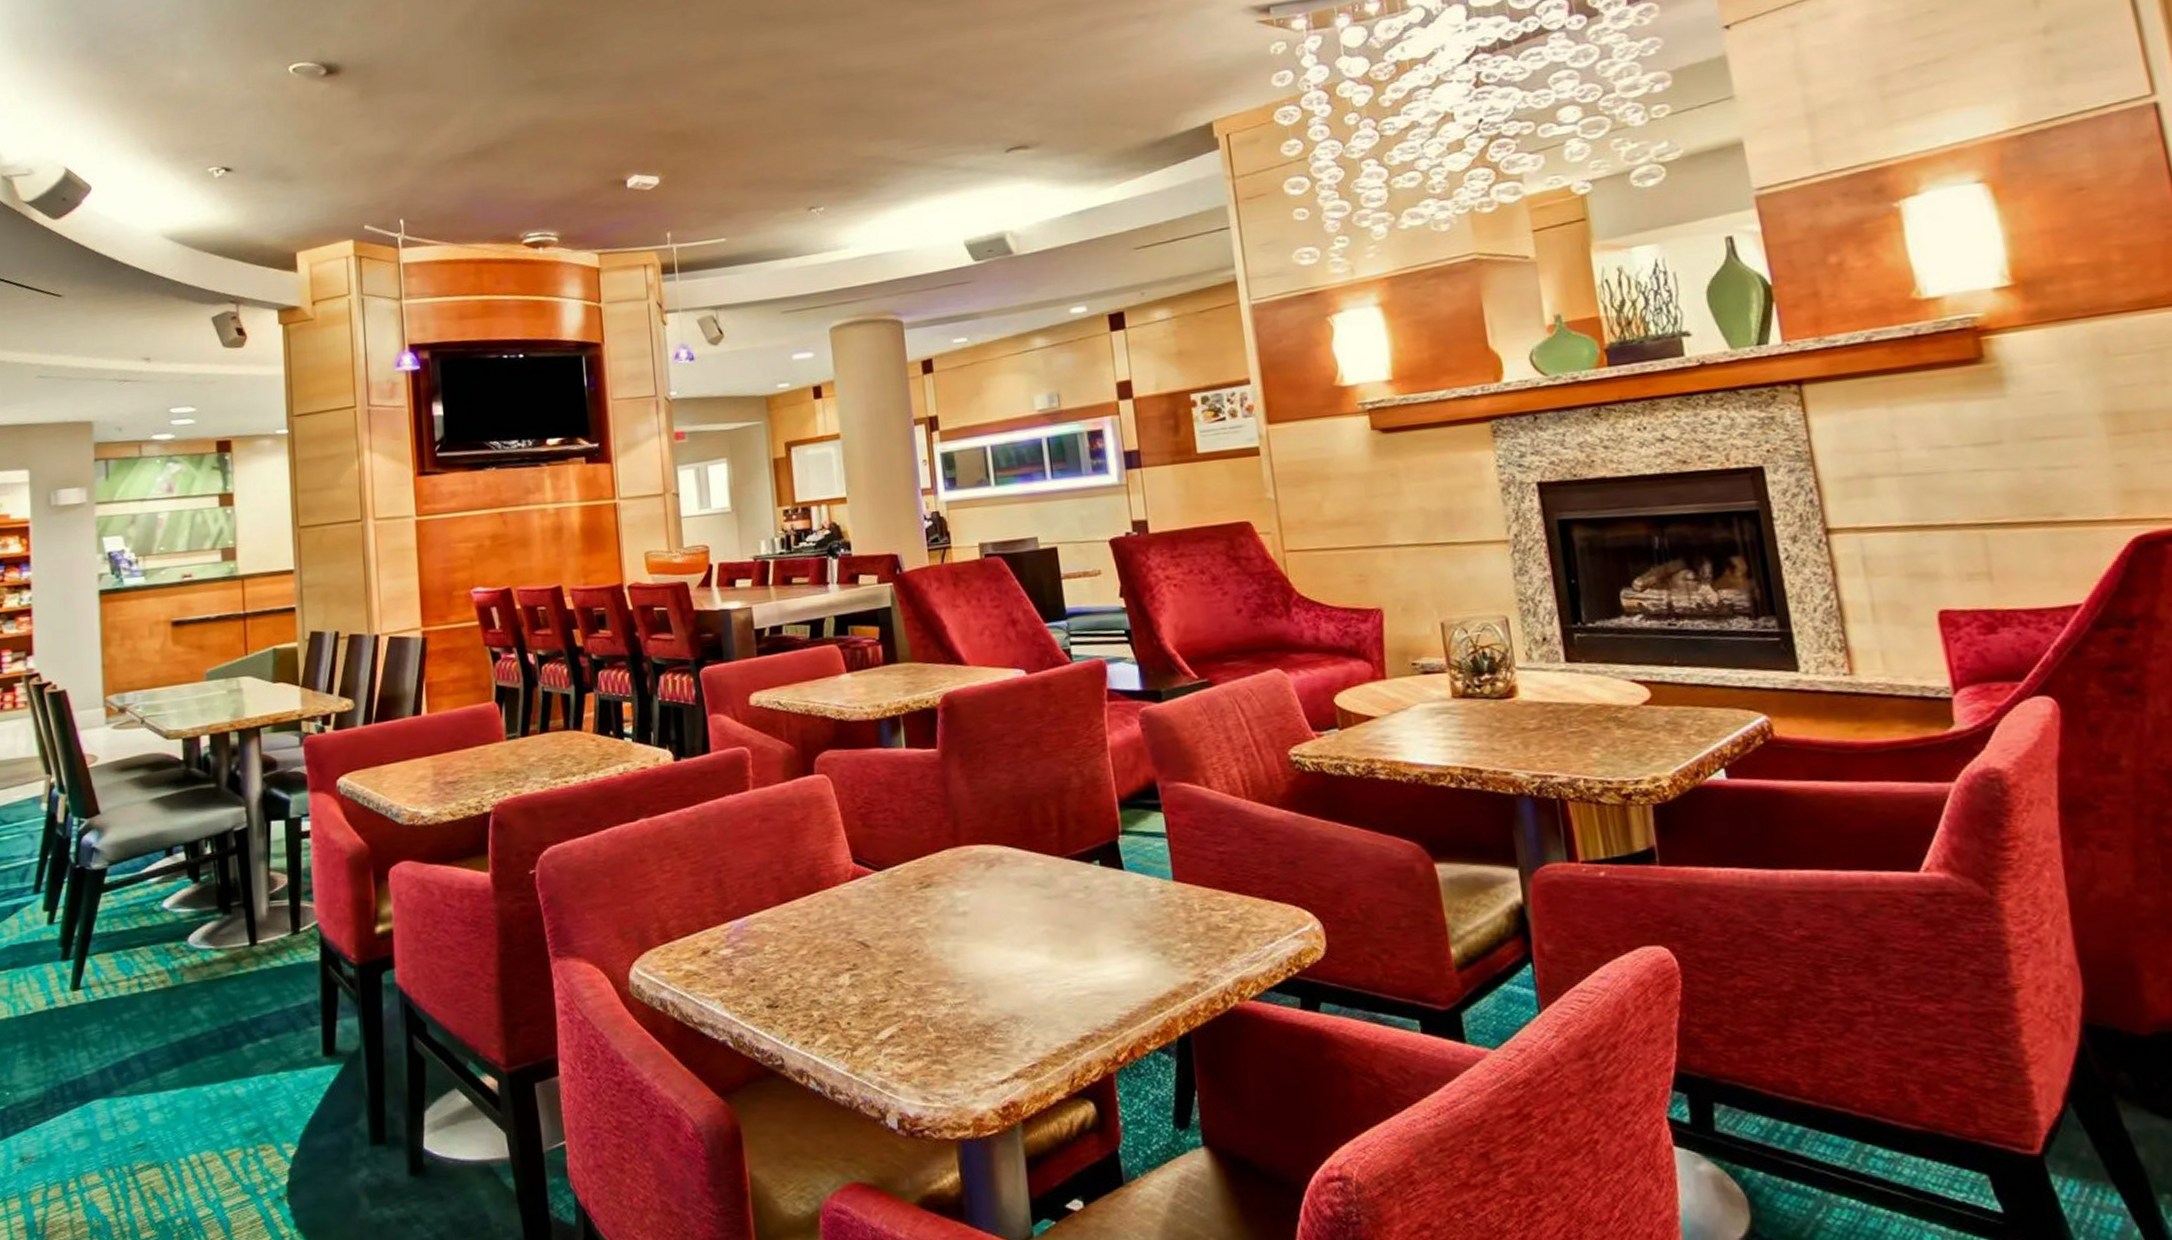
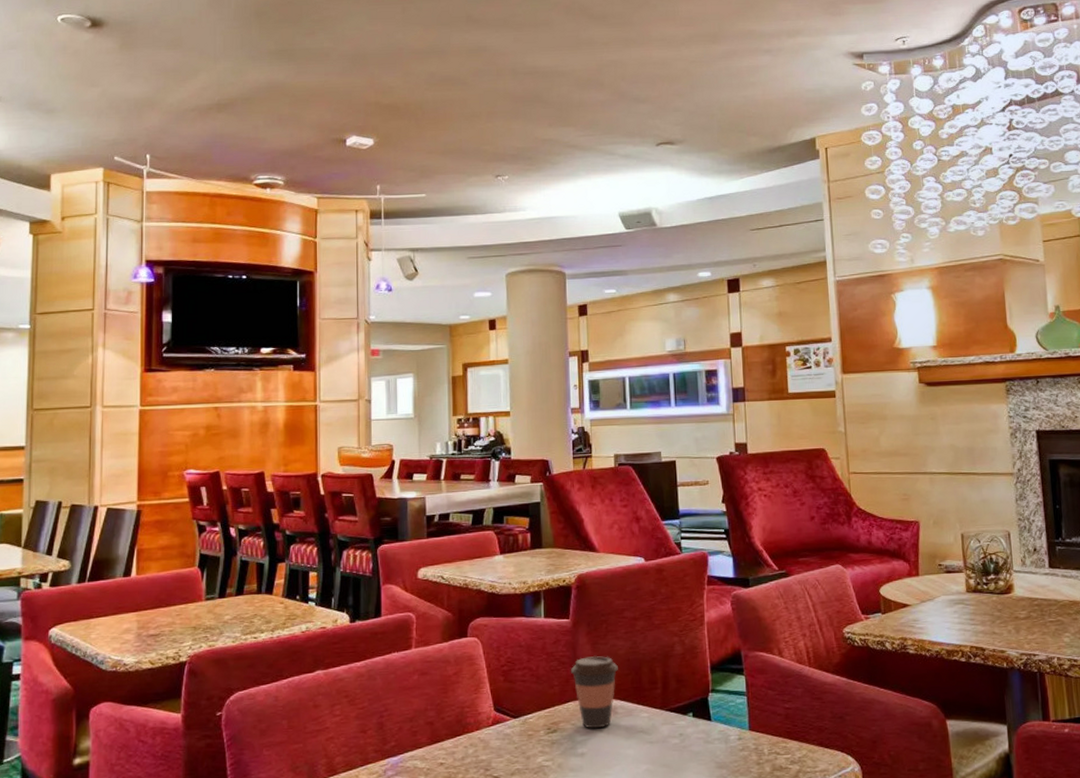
coffee cup: none [942,792,1002,882] -> present [570,655,618,729]

